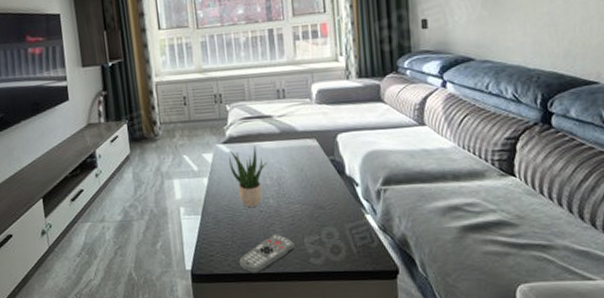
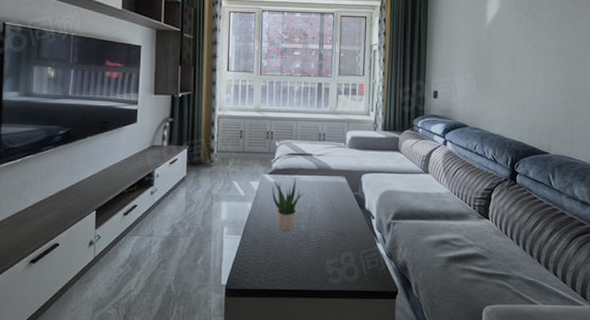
remote control: present [239,234,295,275] -> none [269,256,318,291]

